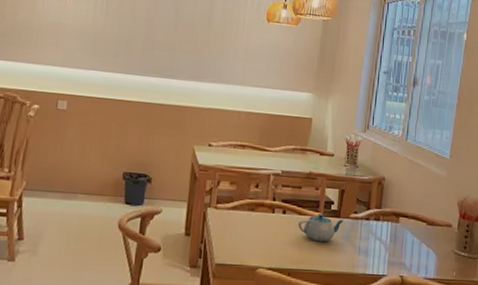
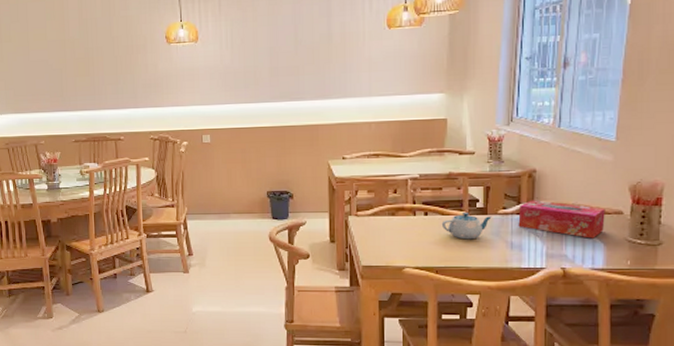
tissue box: none [366,206,439,249] -> present [518,200,605,239]

